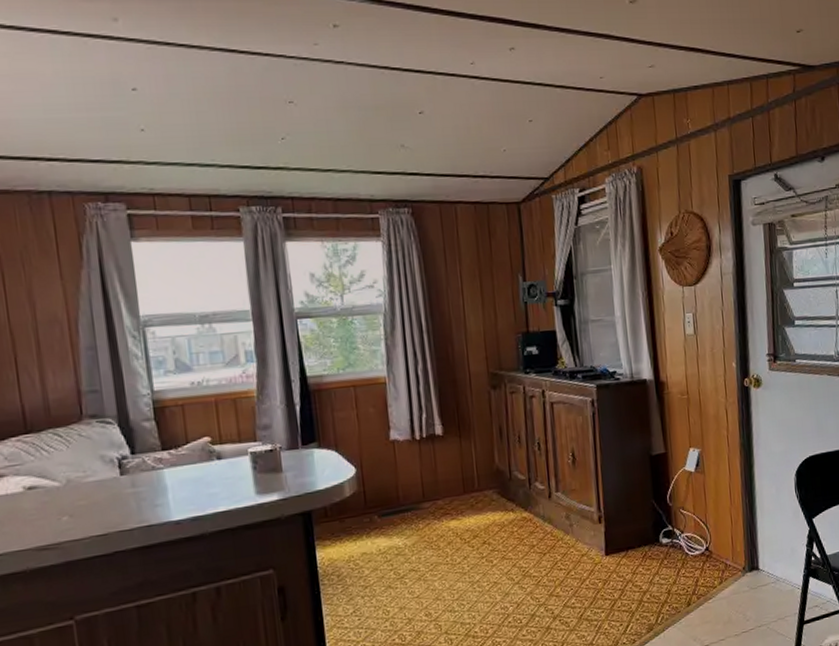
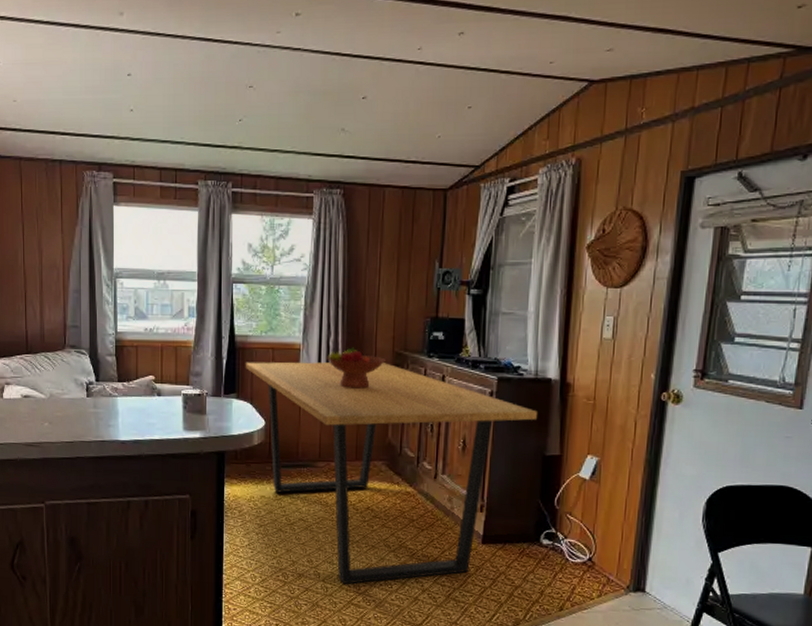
dining table: none [323,385,639,631] -> present [245,362,537,584]
fruit bowl: none [417,373,481,418] -> present [327,347,386,389]

